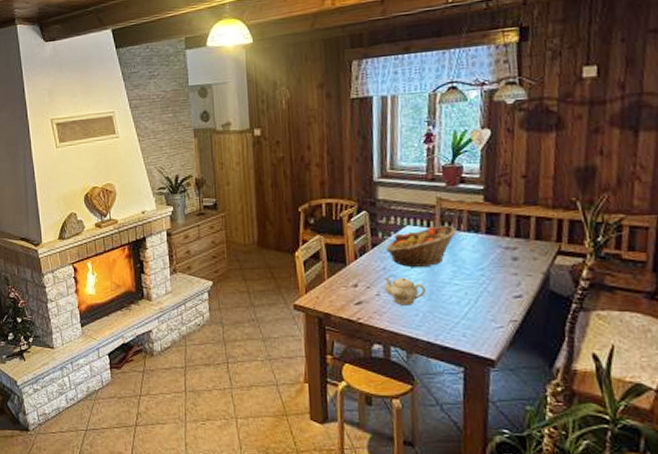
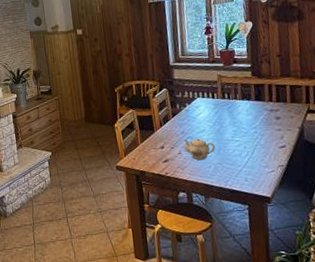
fruit basket: present [386,225,457,267] -> none [183,95,234,130]

